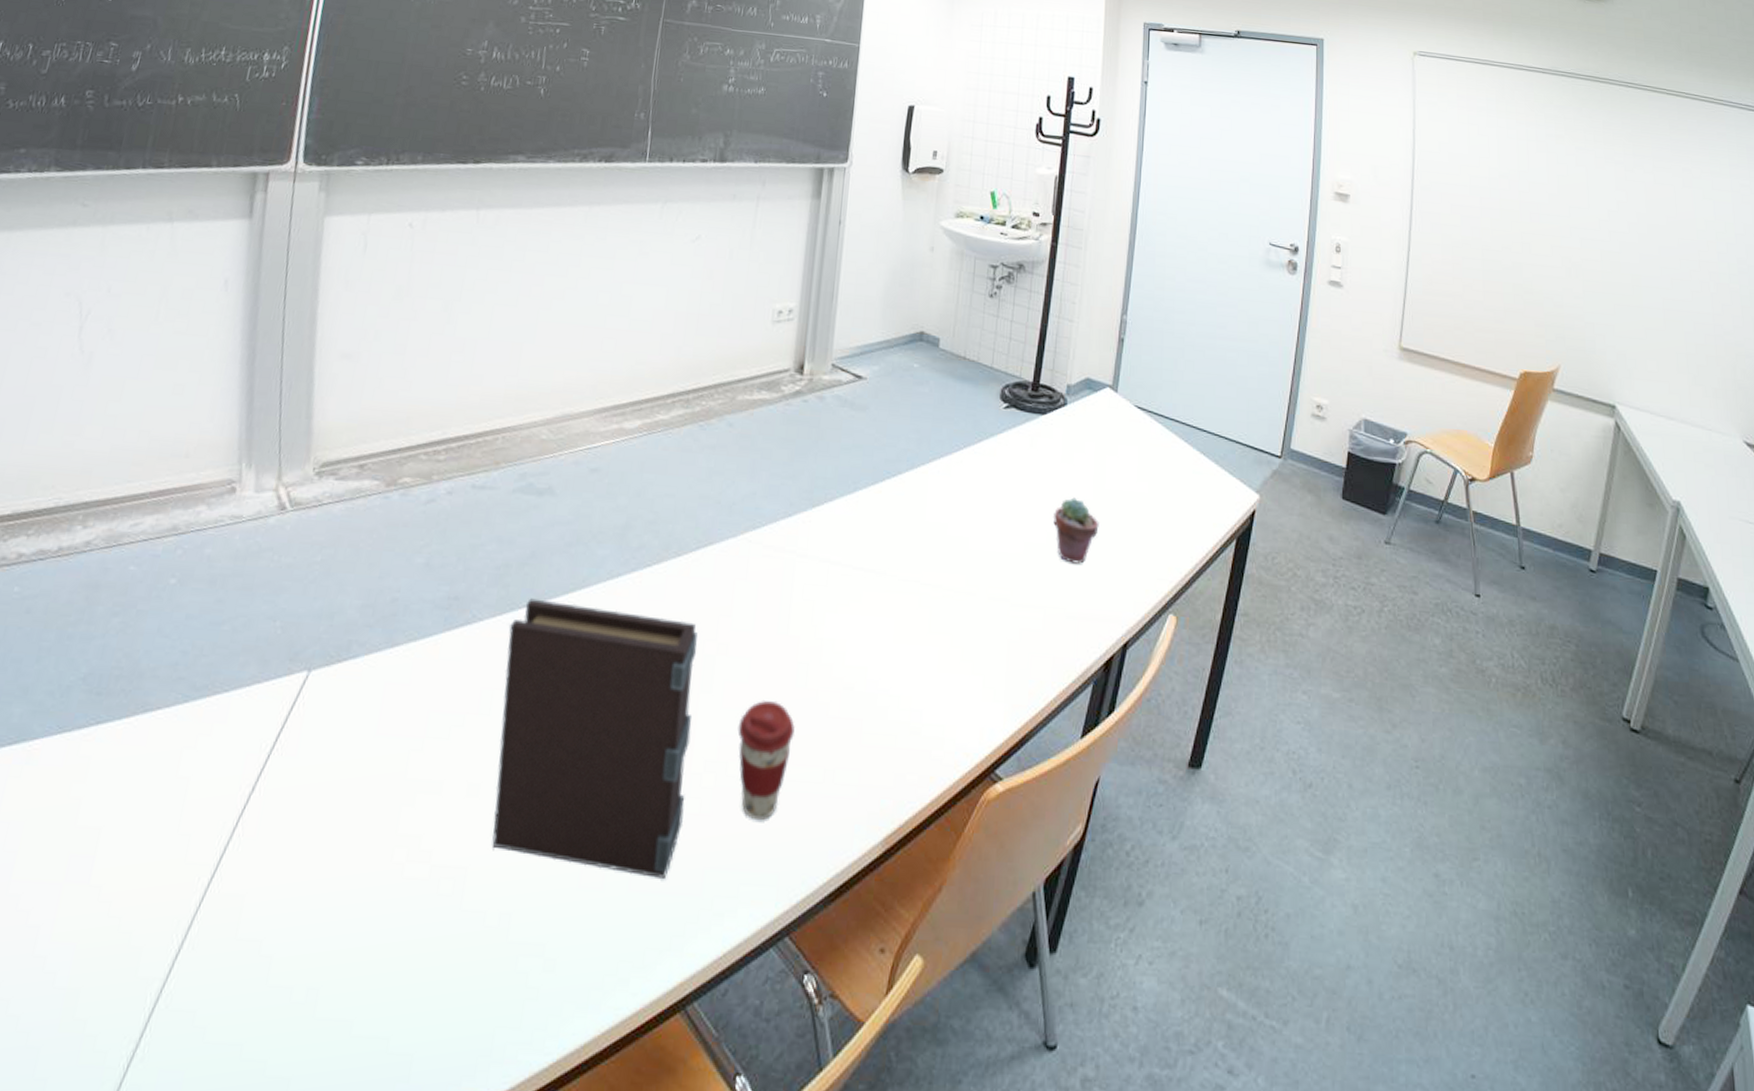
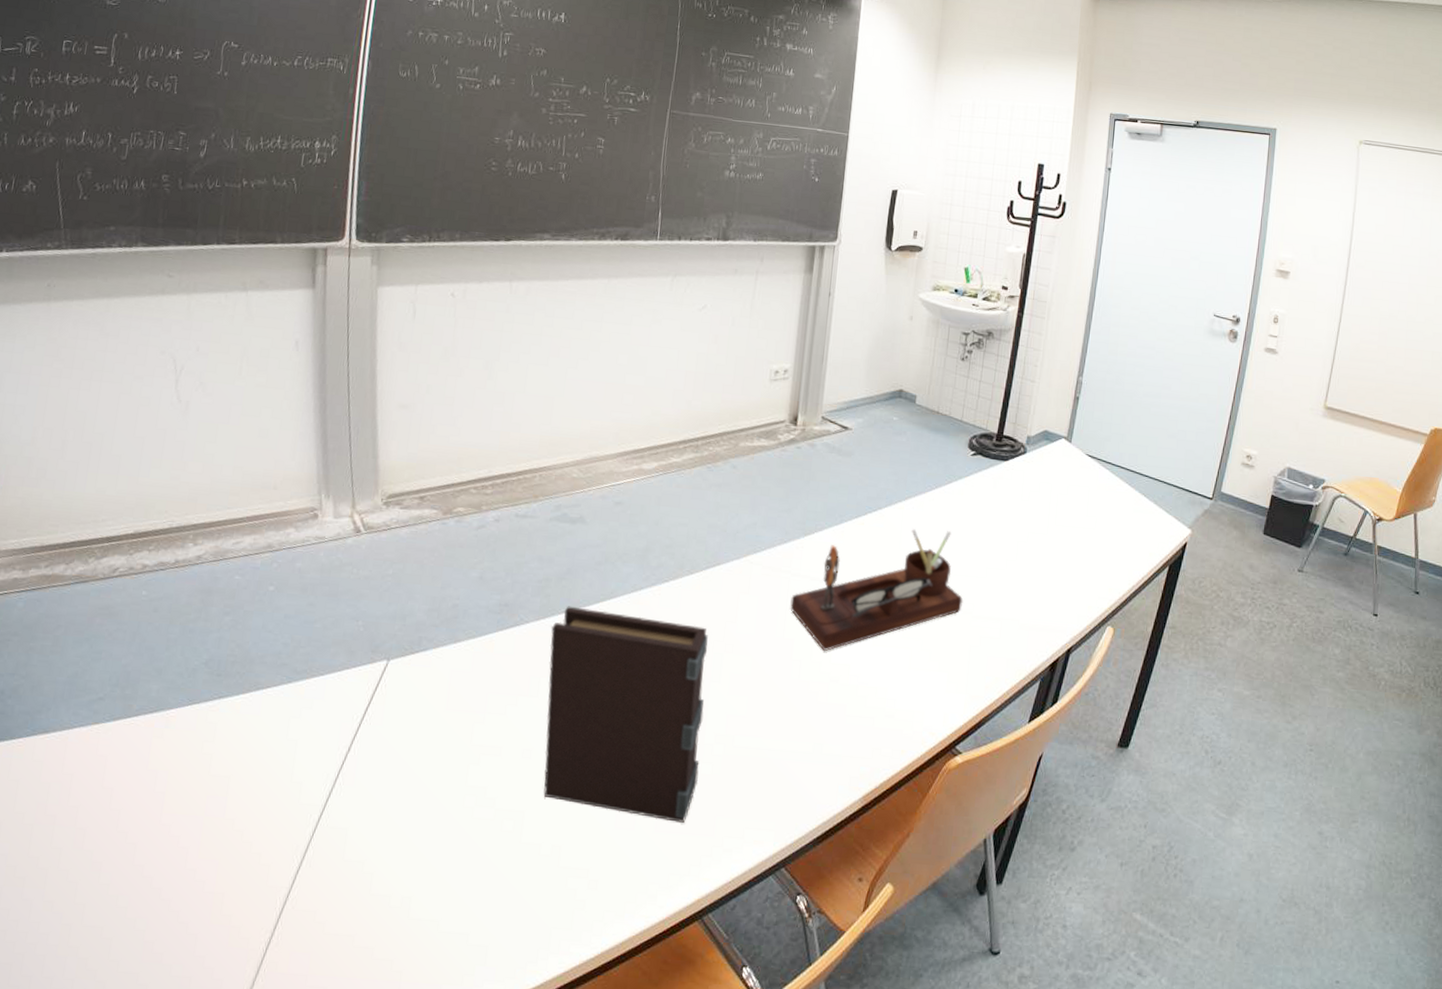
coffee cup: present [737,699,795,821] -> none [742,688,790,781]
desk organizer: none [795,497,1000,650] -> present [790,529,964,651]
potted succulent: present [1052,497,1099,564] -> none [1010,530,1051,585]

